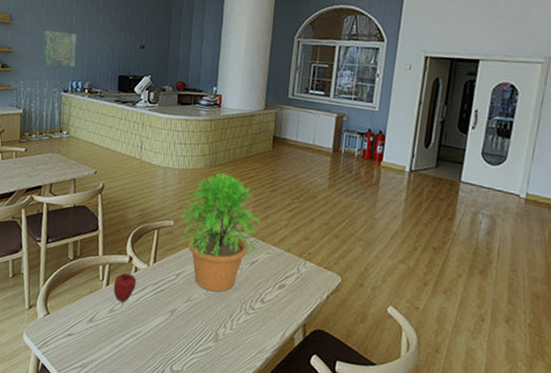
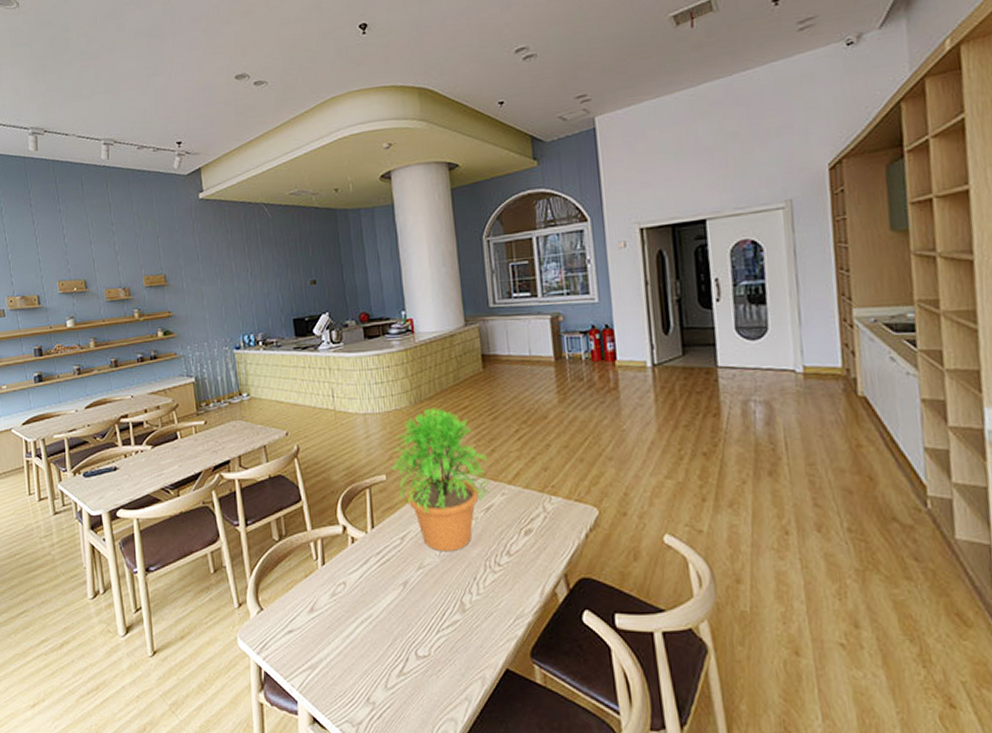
wall art: present [42,30,77,67] -> none [203,282,244,325]
apple: present [113,273,137,302] -> none [330,546,356,581]

